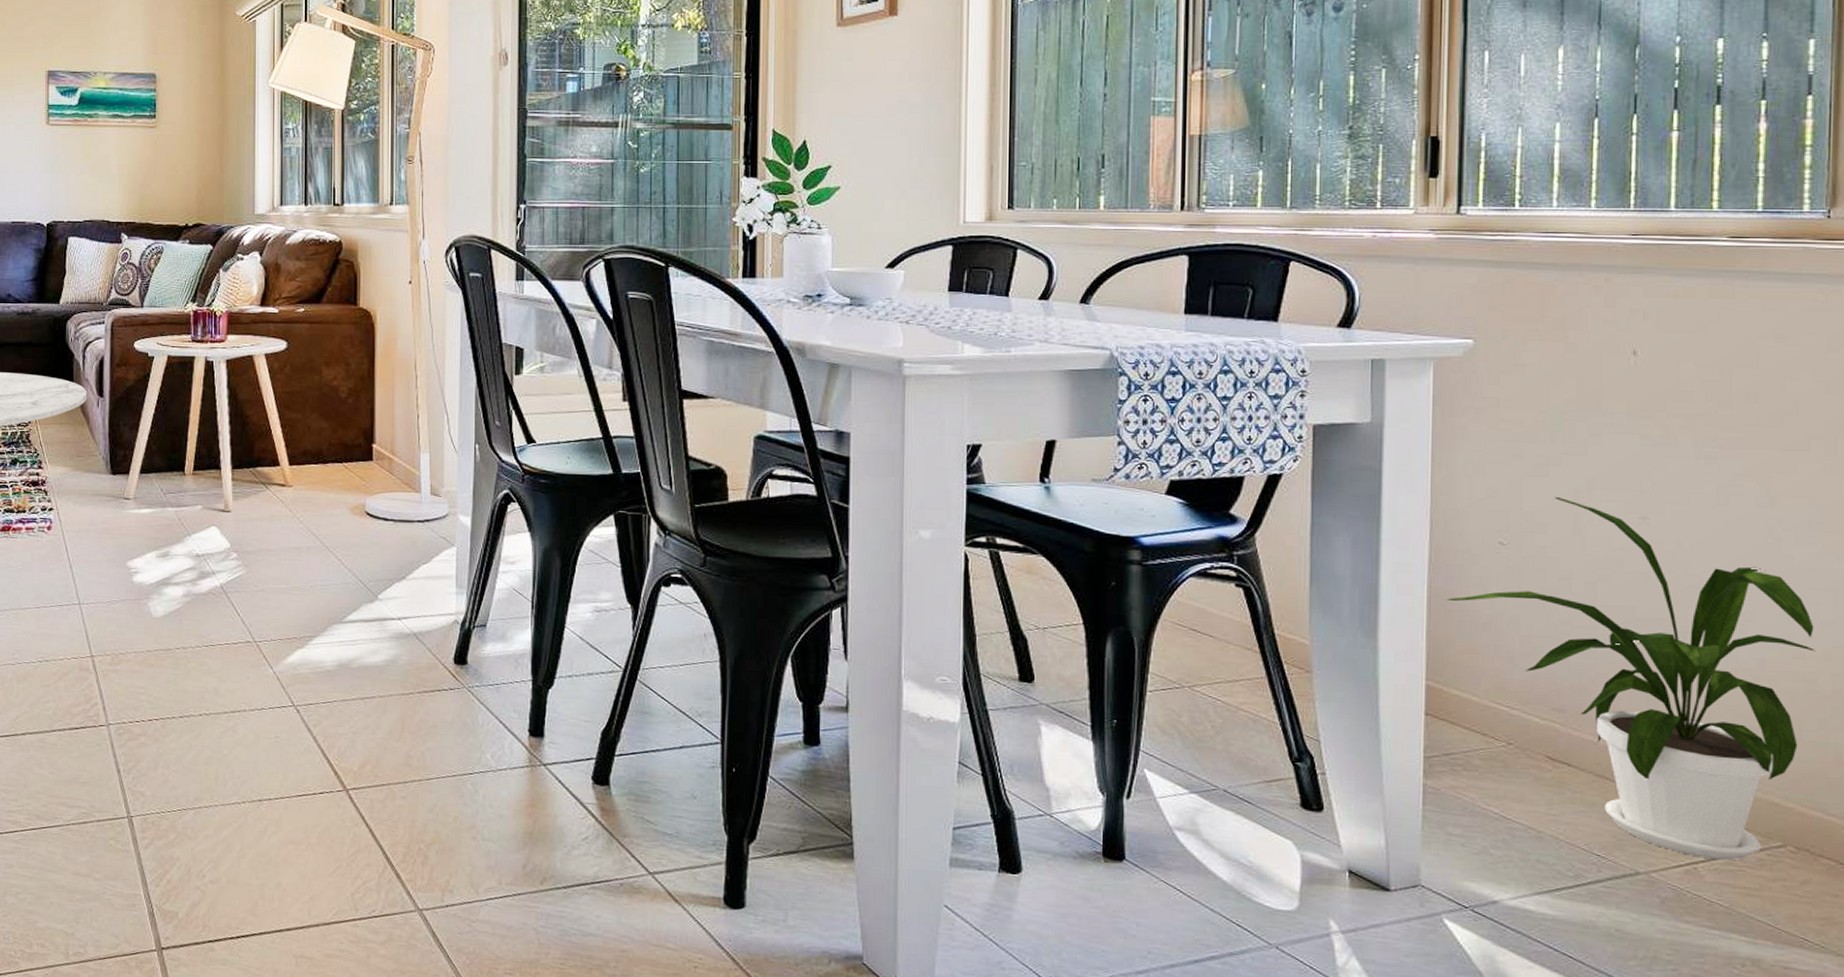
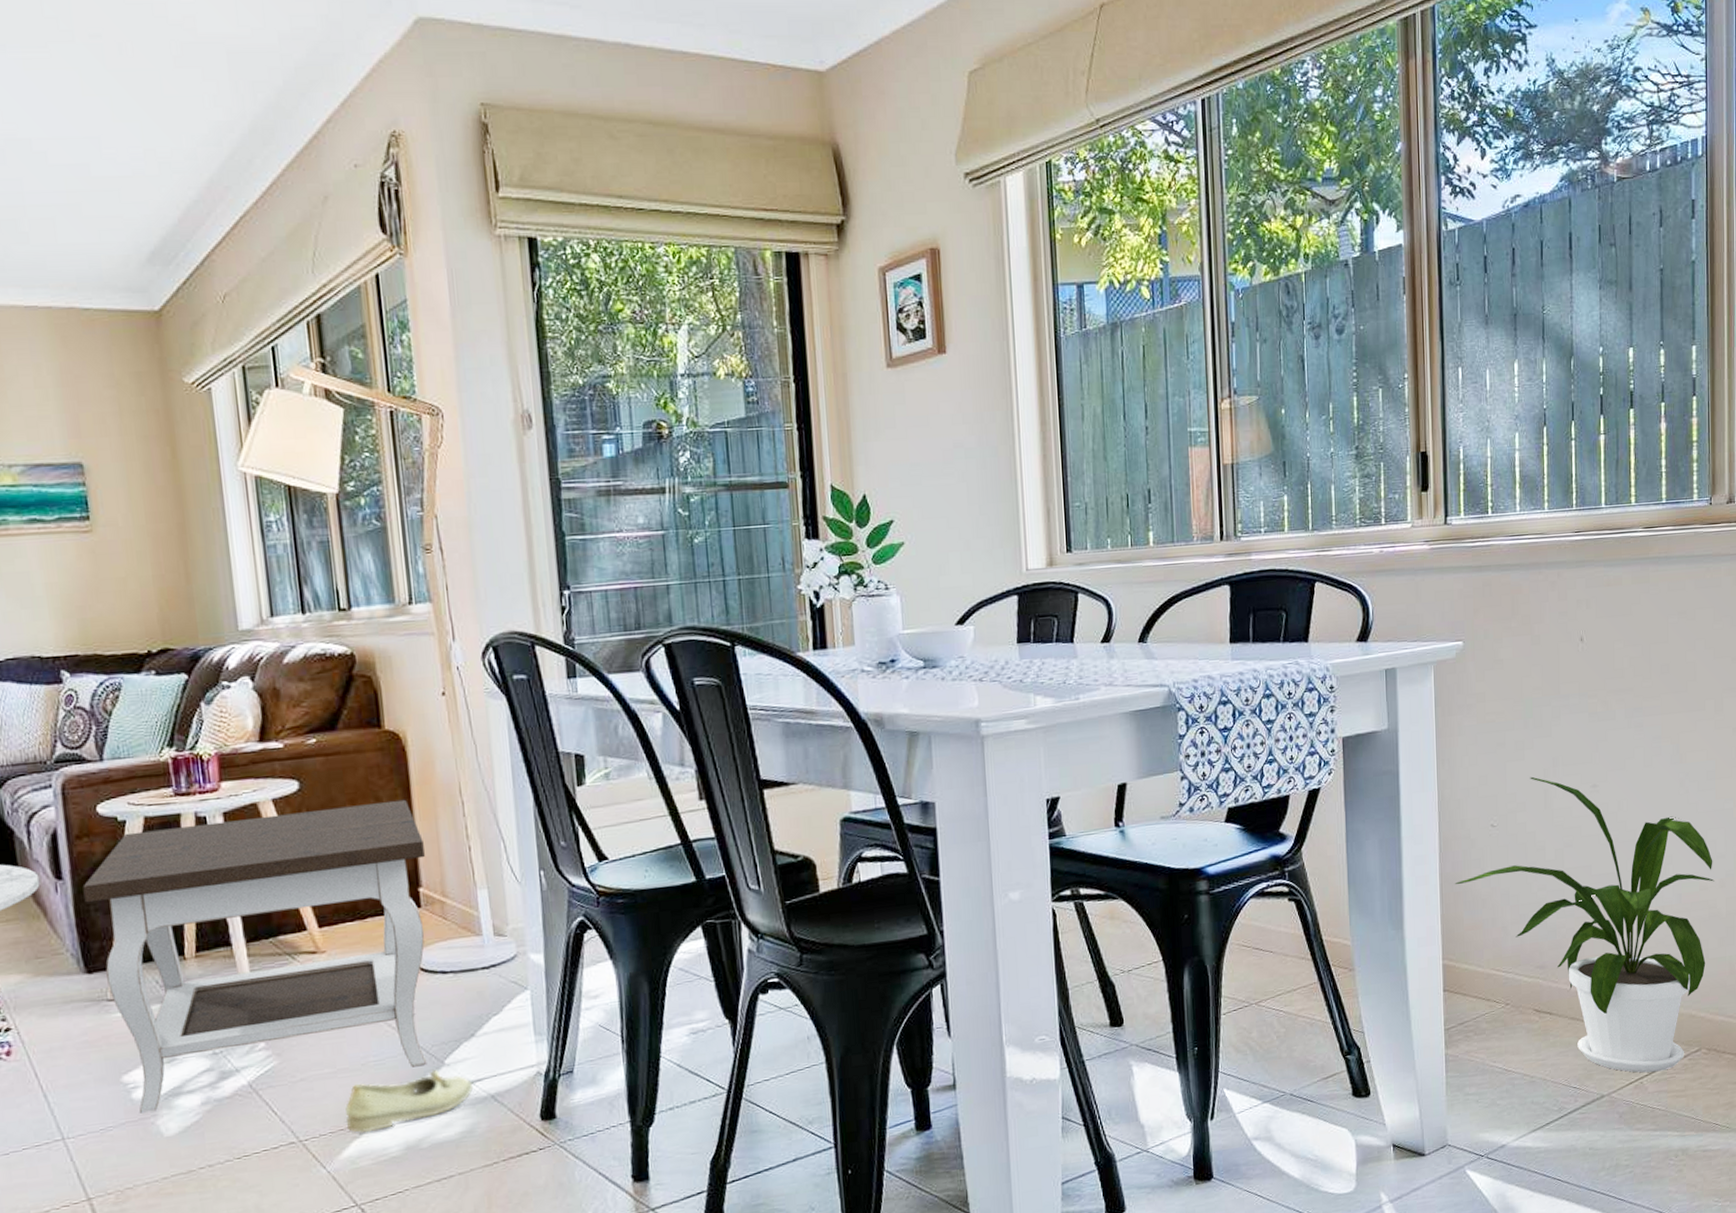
side table: none [117,367,381,597] -> present [82,799,427,1113]
shoe: none [294,602,400,645] -> present [345,1070,474,1133]

